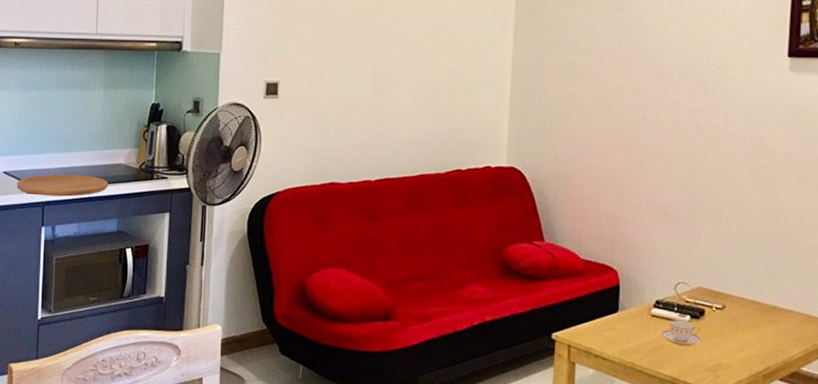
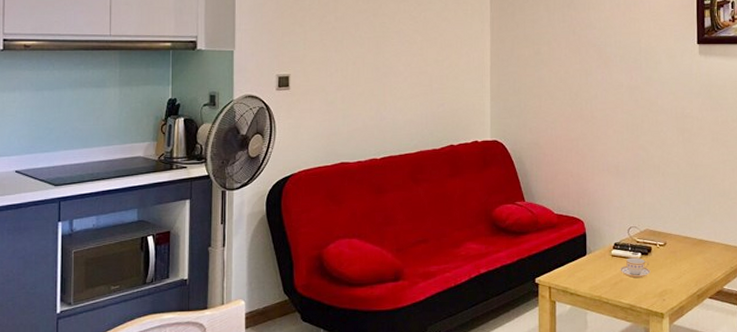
cutting board: present [16,174,109,197] -> none [30,169,128,192]

